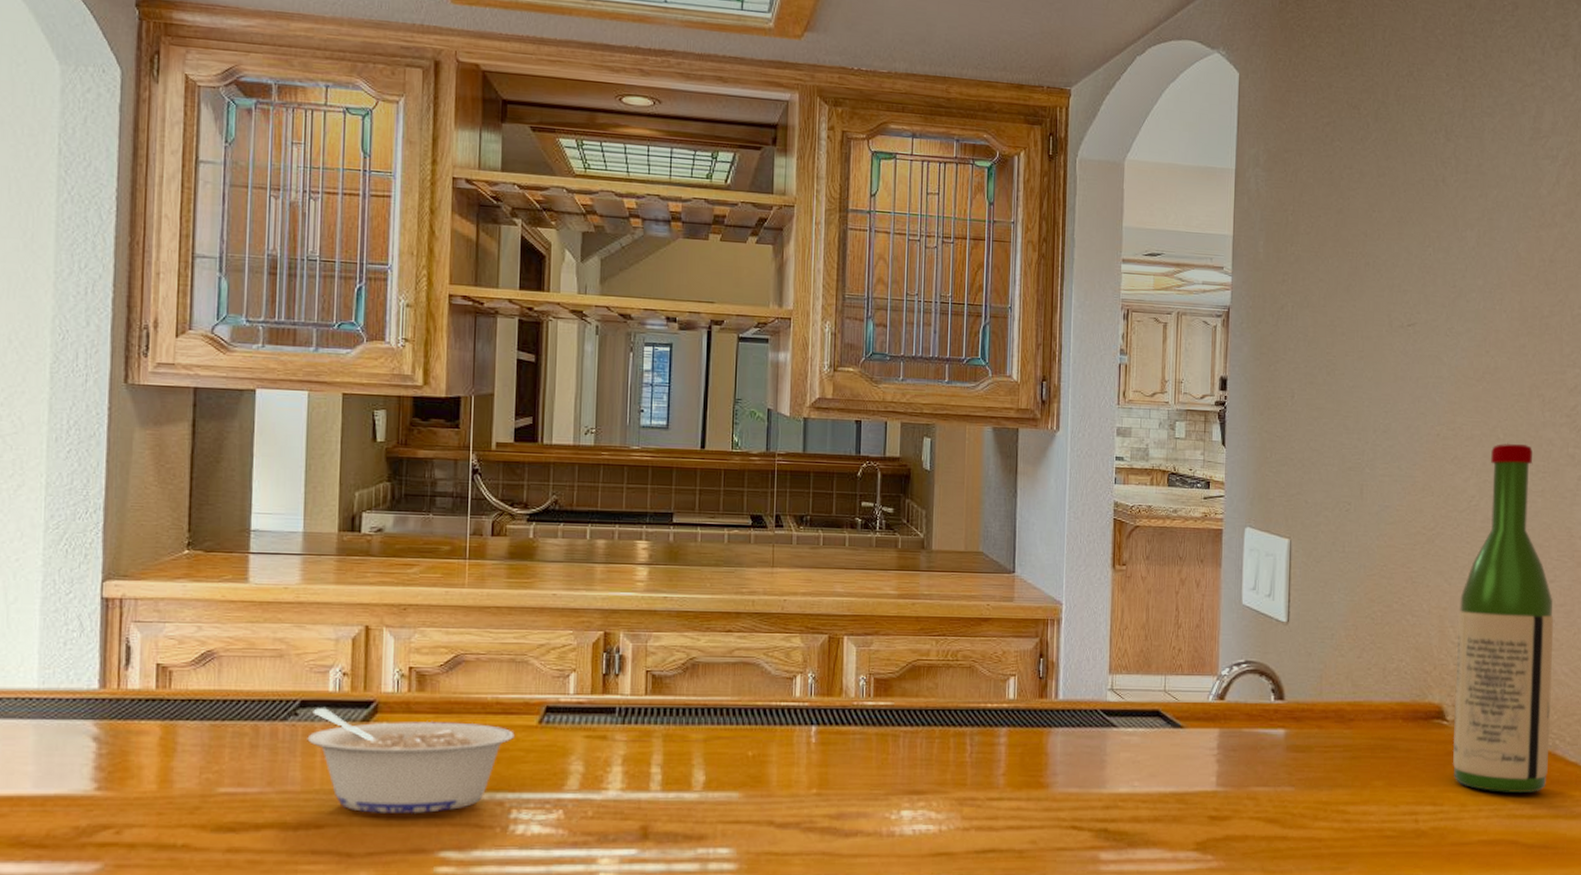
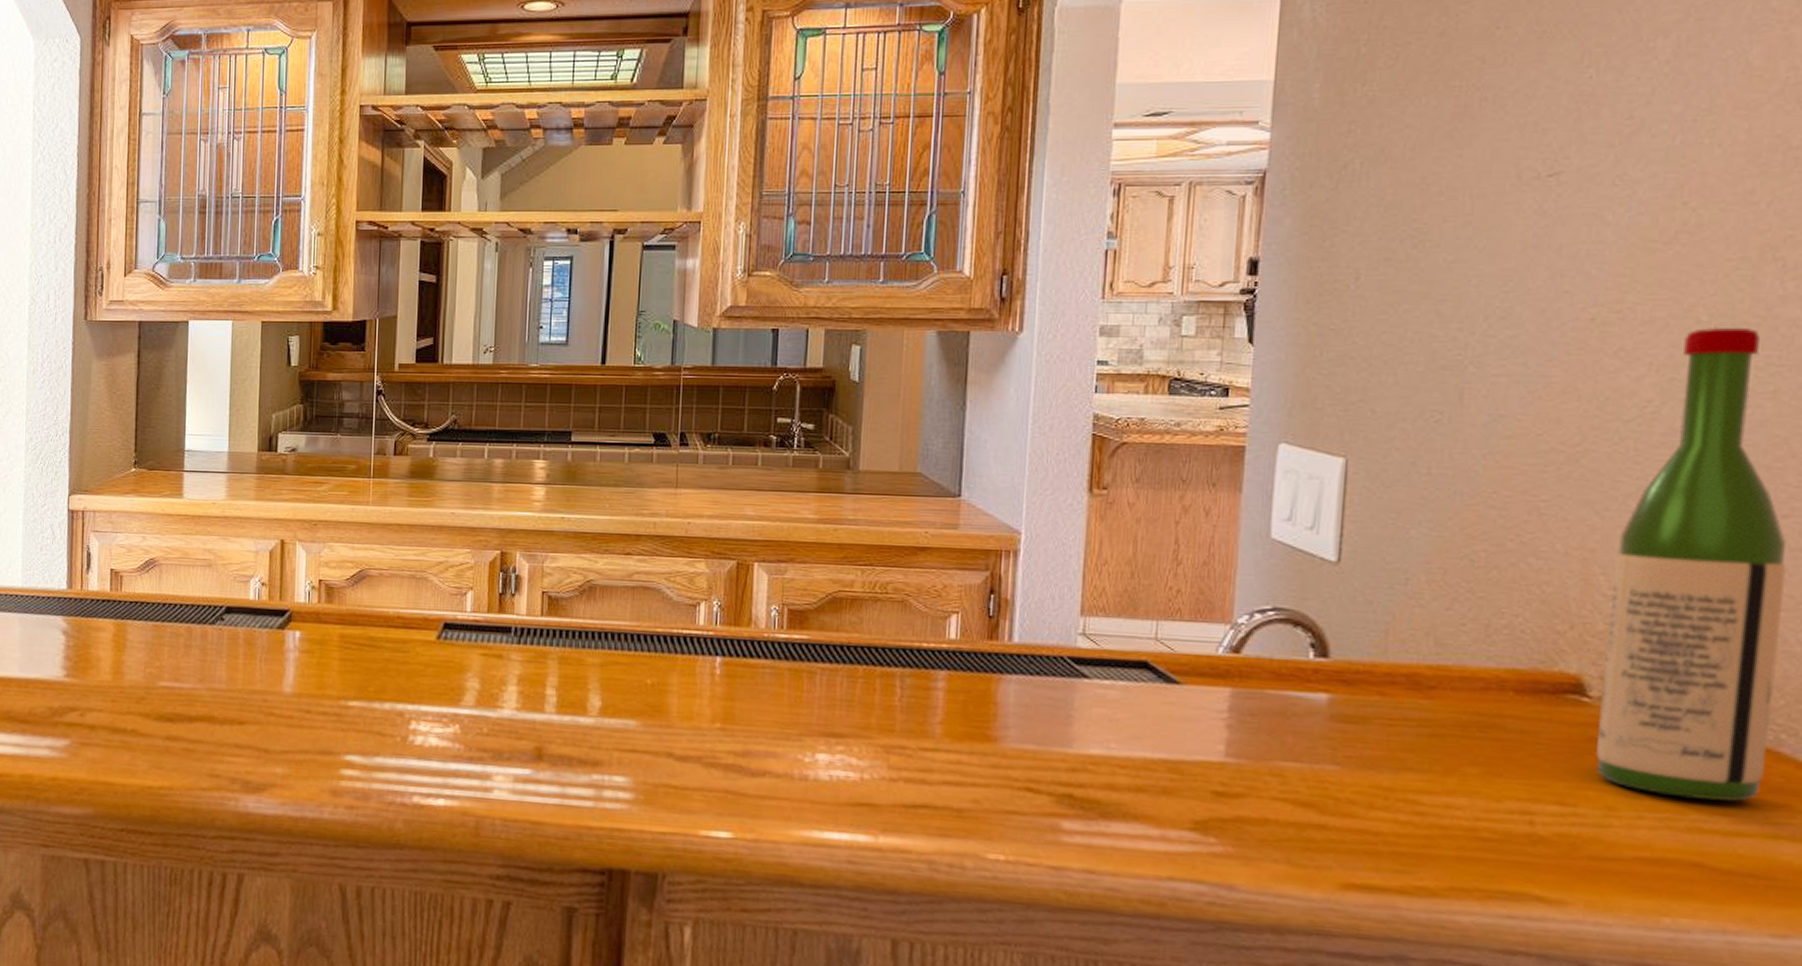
legume: present [307,708,515,814] -> none [231,614,414,718]

